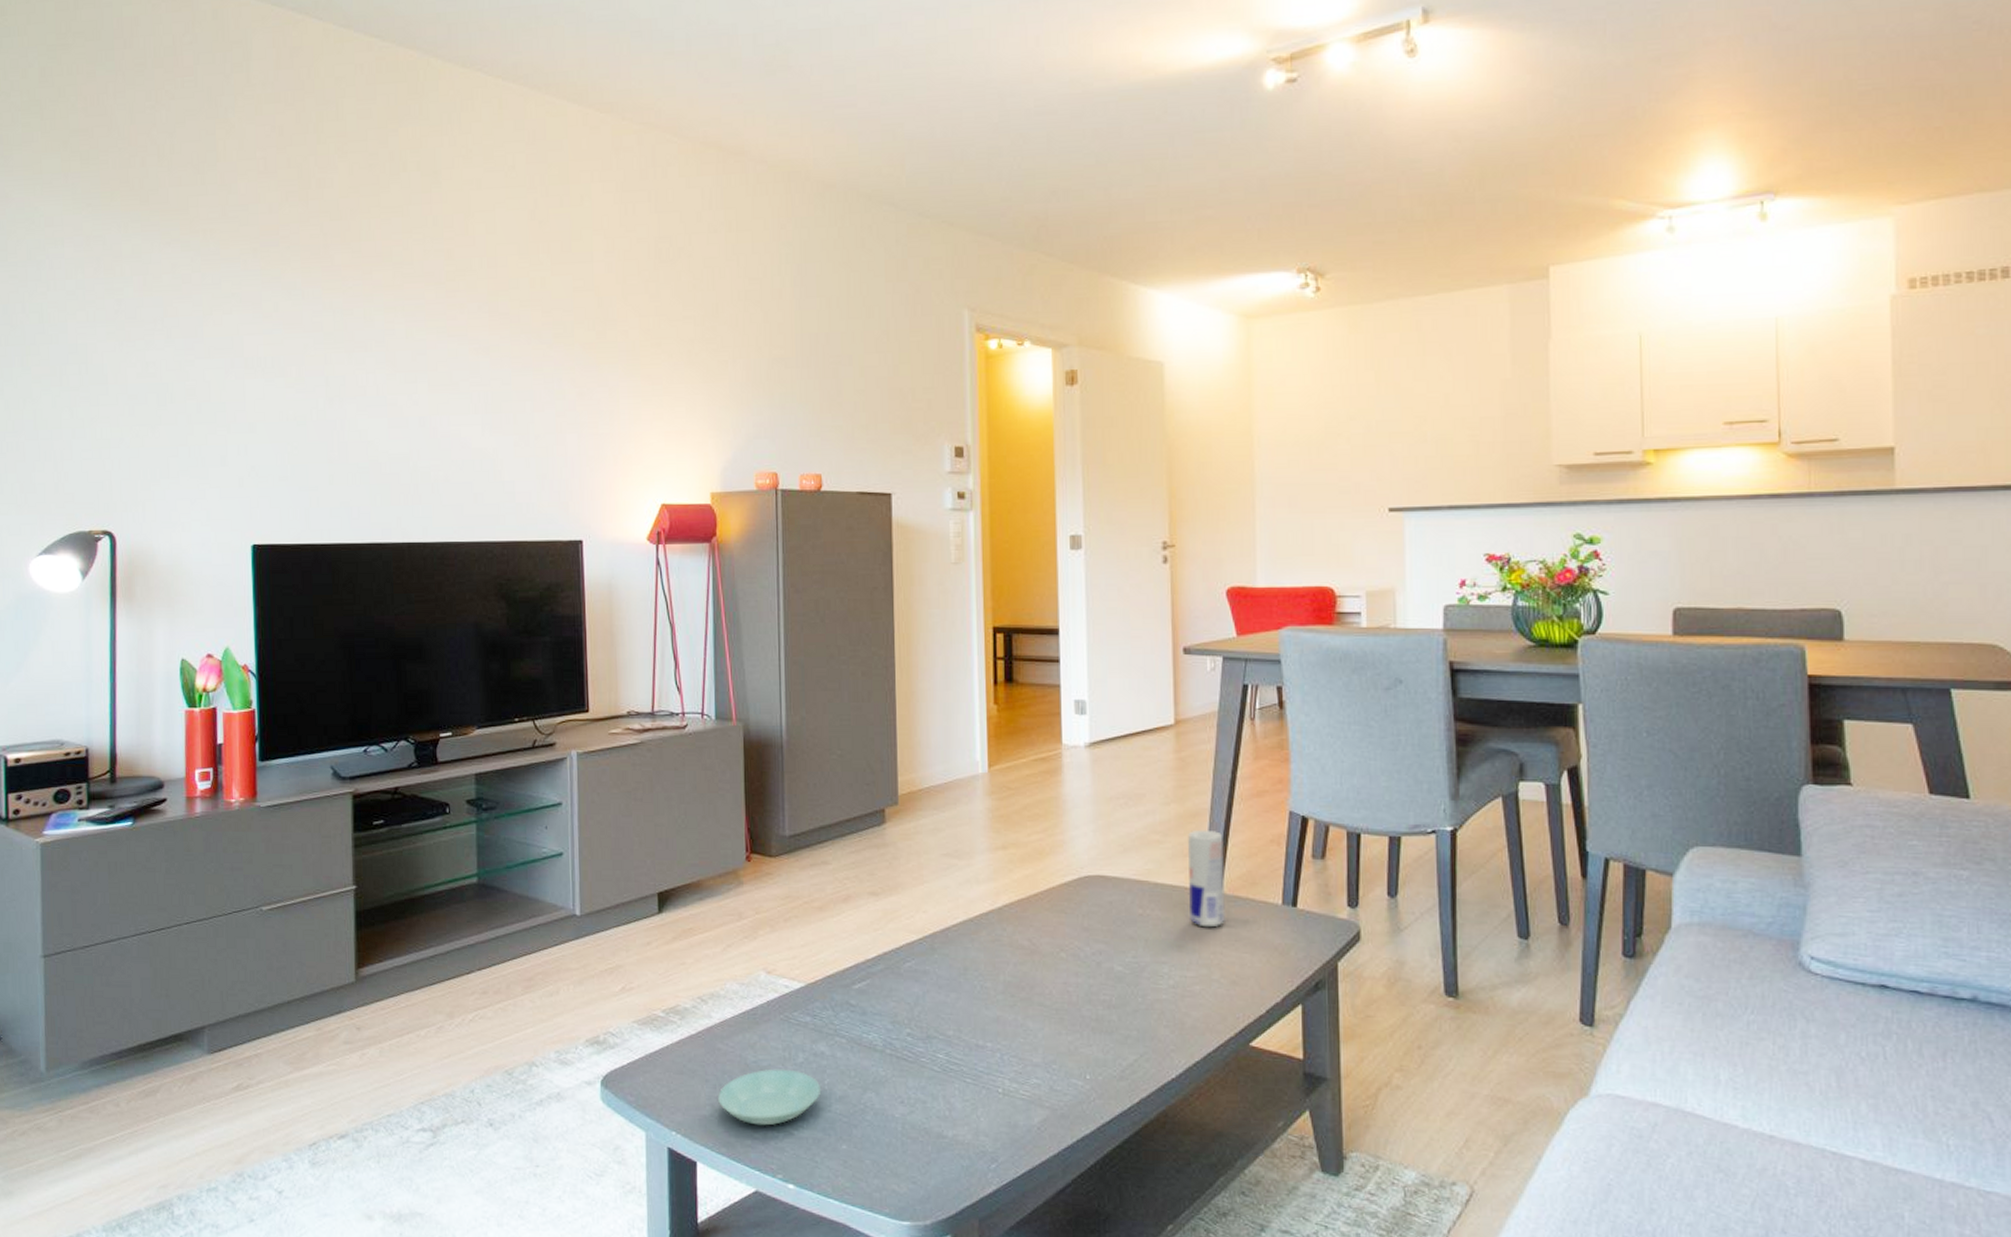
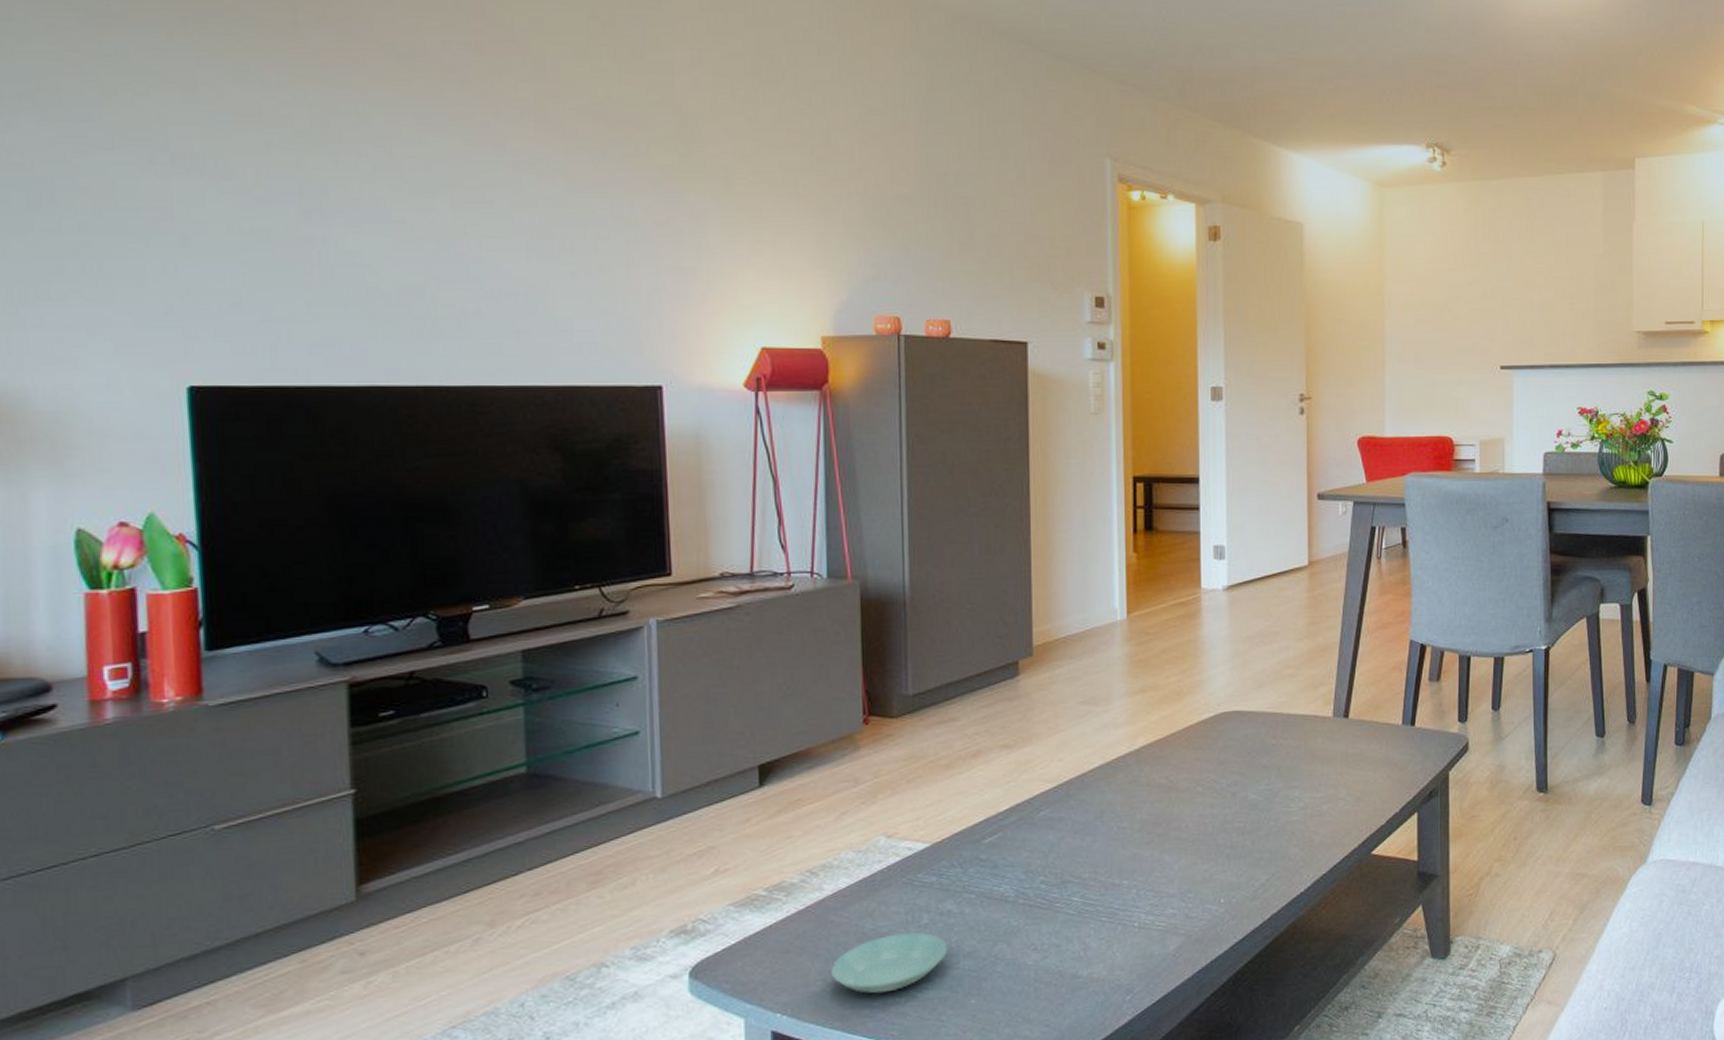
beverage can: present [1188,829,1227,928] -> none [1318,661,1353,752]

